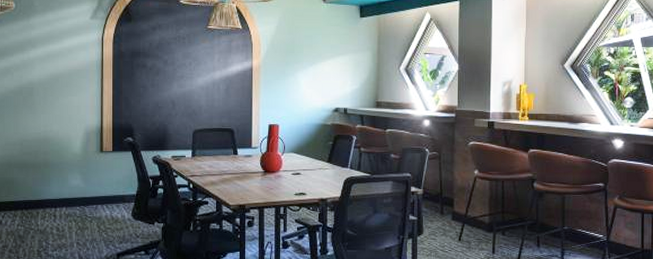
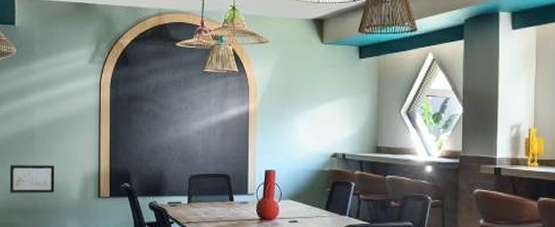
wall art: none [8,120,56,148] -> present [9,165,55,194]

